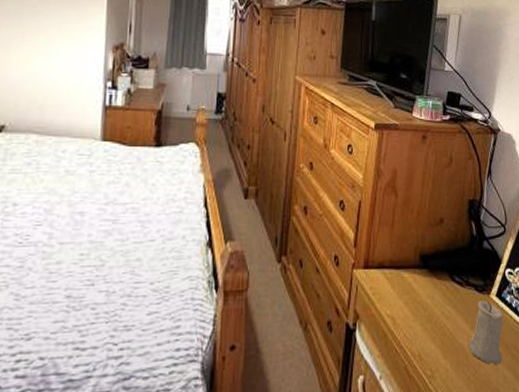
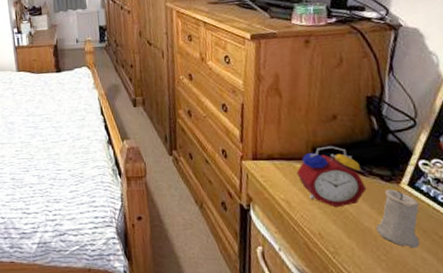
alarm clock: none [404,253,463,323] -> present [296,146,367,208]

